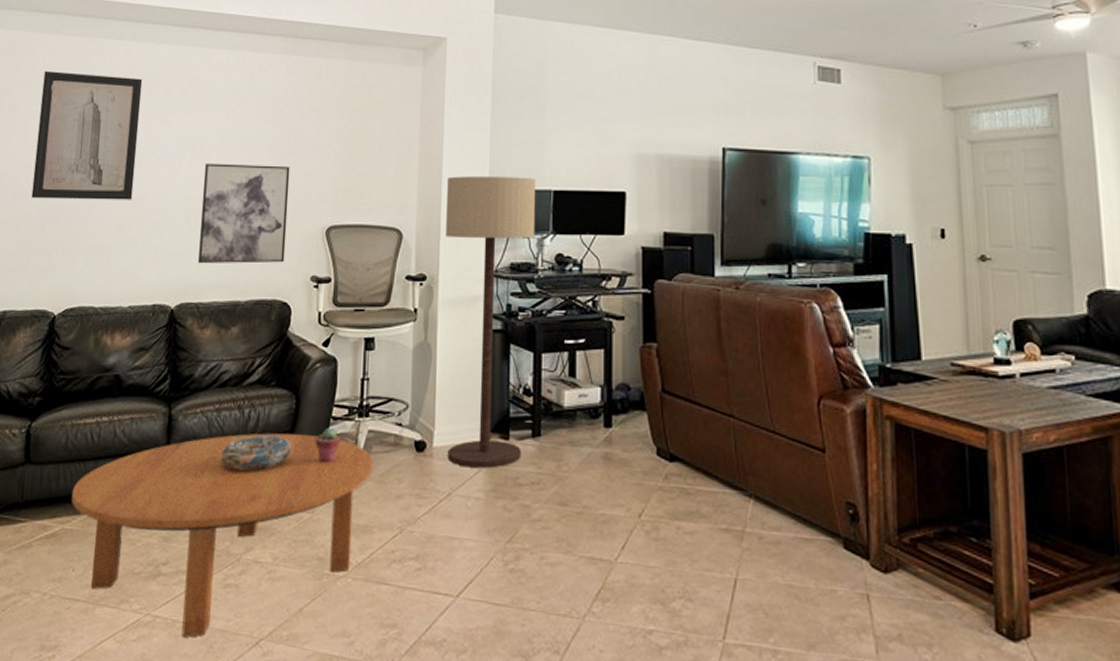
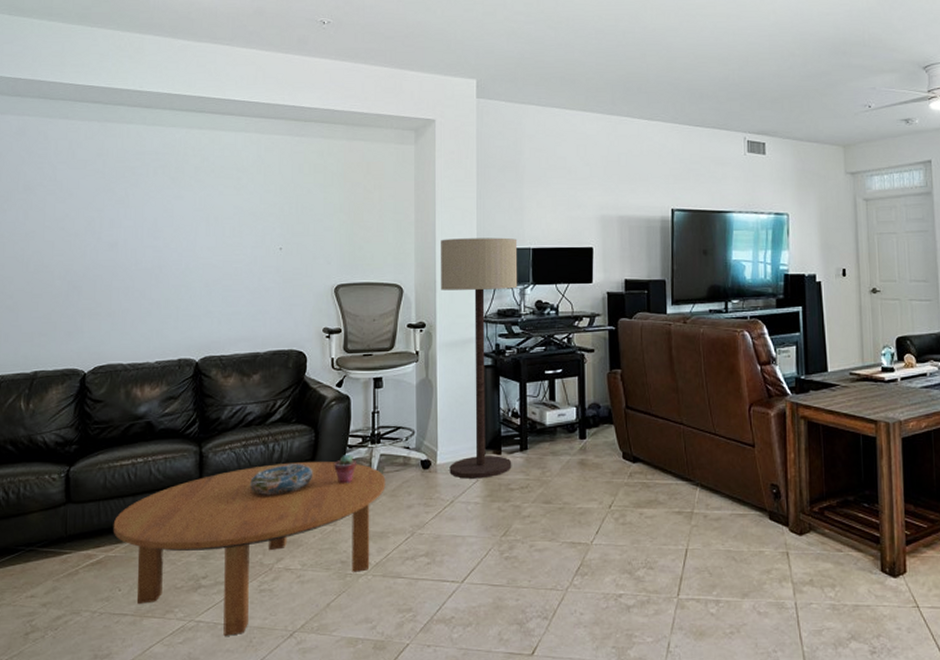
wall art: present [31,70,143,200] -> none [53,153,155,270]
wall art: present [197,163,290,264] -> none [218,233,299,322]

